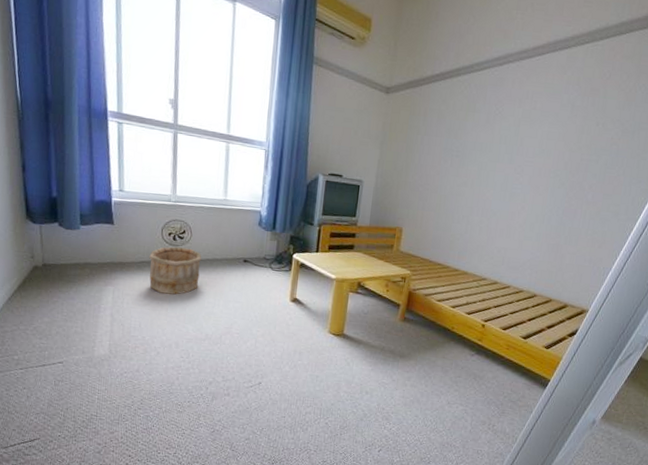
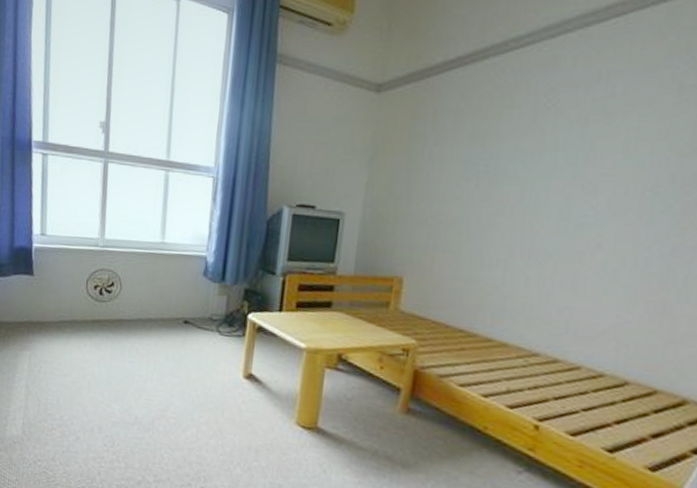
wooden bucket: present [149,246,202,295] -> none [70,302,133,364]

